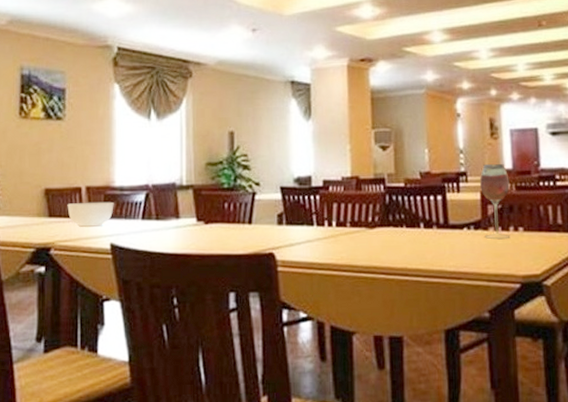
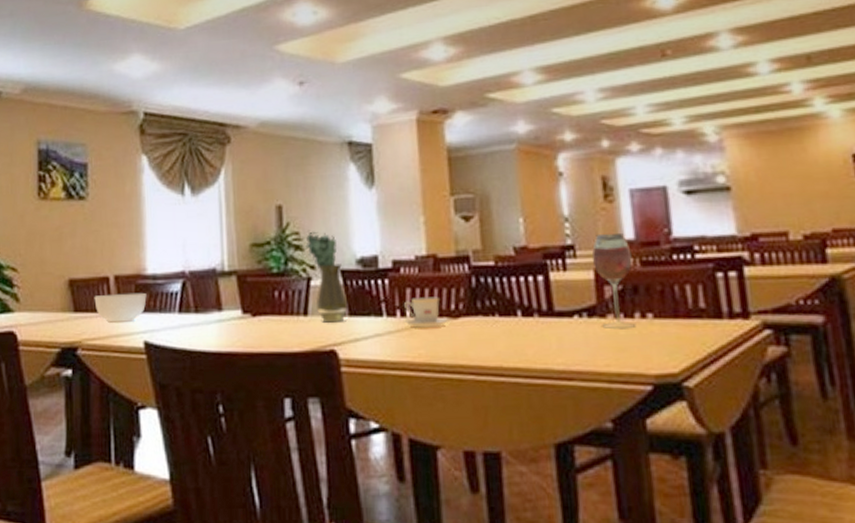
vase: none [252,153,286,231] -> present [305,230,348,324]
teacup: none [331,211,367,236] -> present [404,297,450,328]

